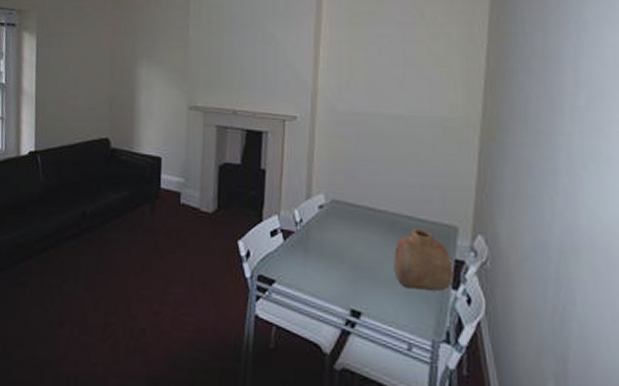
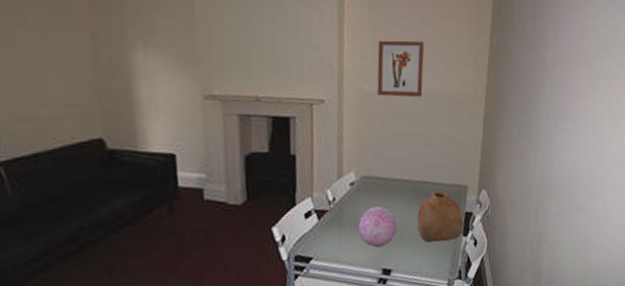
decorative orb: none [326,235,369,282] -> present [358,206,397,247]
wall art: none [352,59,406,120] -> present [377,40,425,98]

